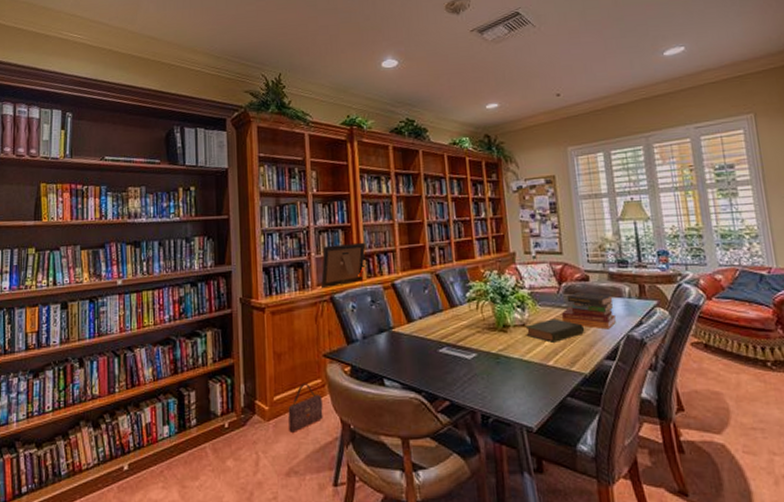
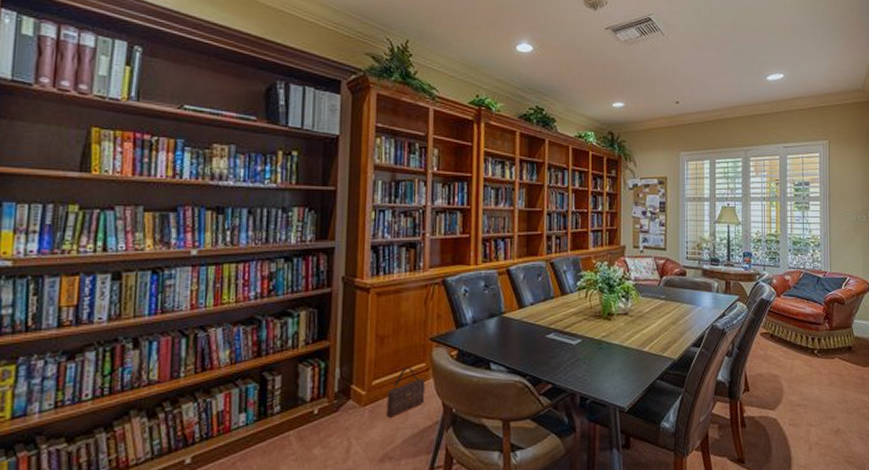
picture frame: present [321,242,366,289] -> none [434,226,484,271]
book: present [525,318,585,343] -> none [627,309,678,330]
books: present [561,292,616,330] -> none [659,286,704,320]

